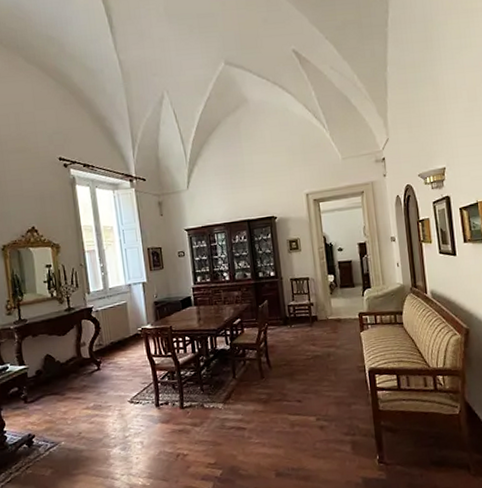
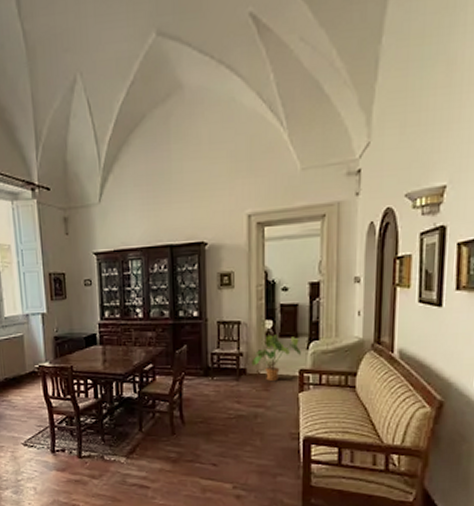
house plant: none [321,286,358,324] -> present [252,334,301,381]

